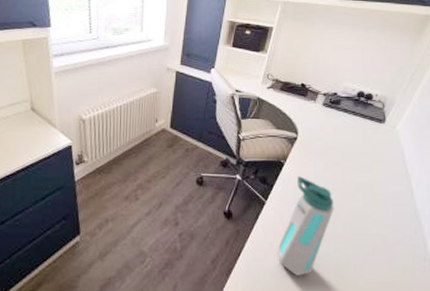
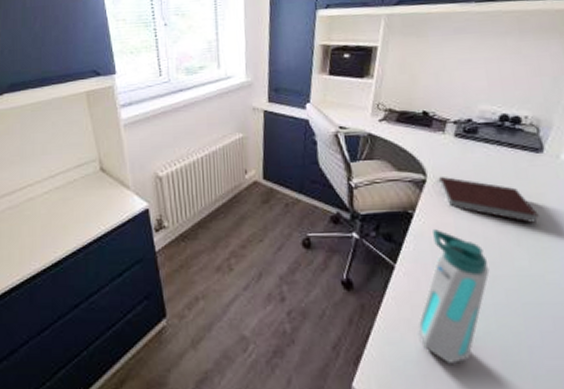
notebook: none [306,136,375,177] -> present [438,177,539,224]

